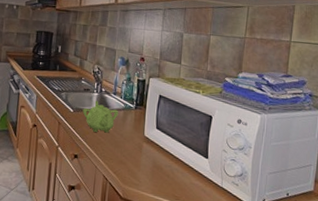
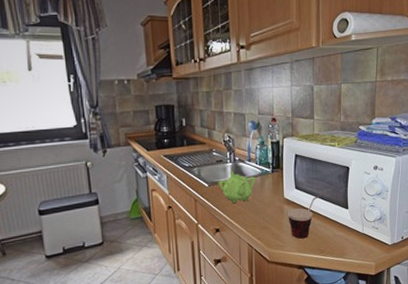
cup: none [145,137,186,181] -> present [287,192,326,239]

